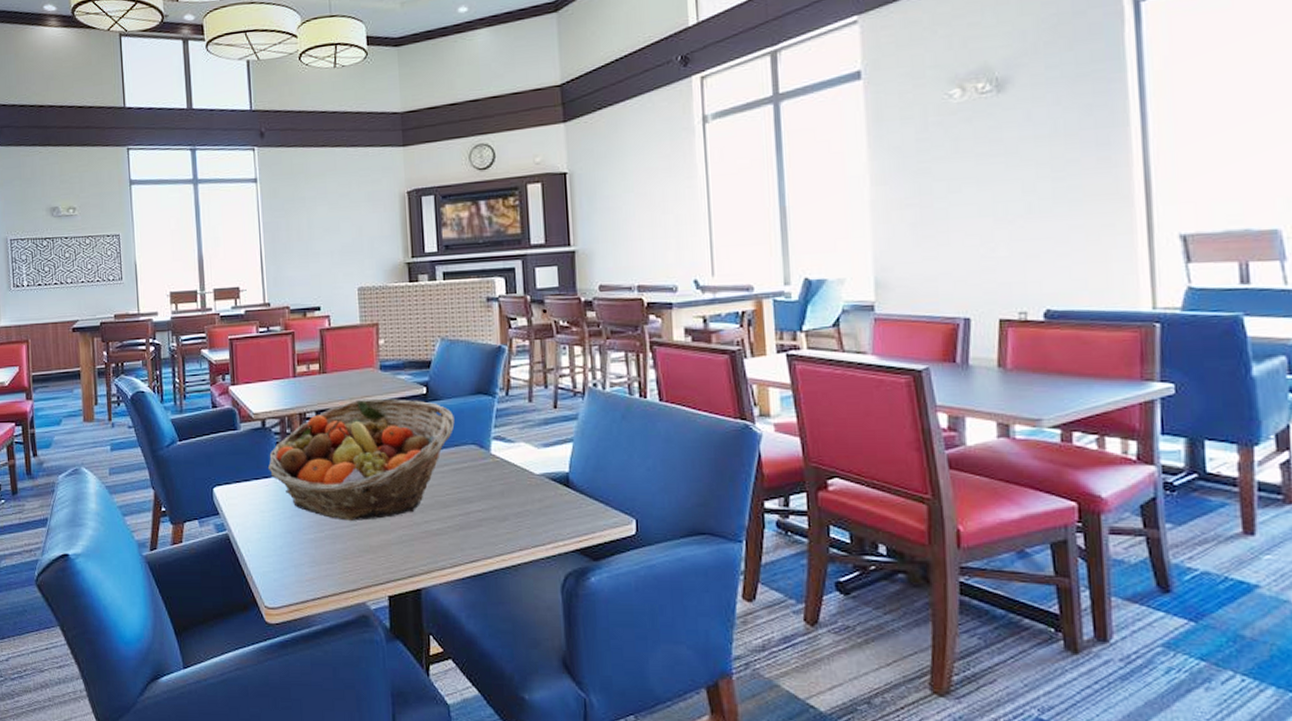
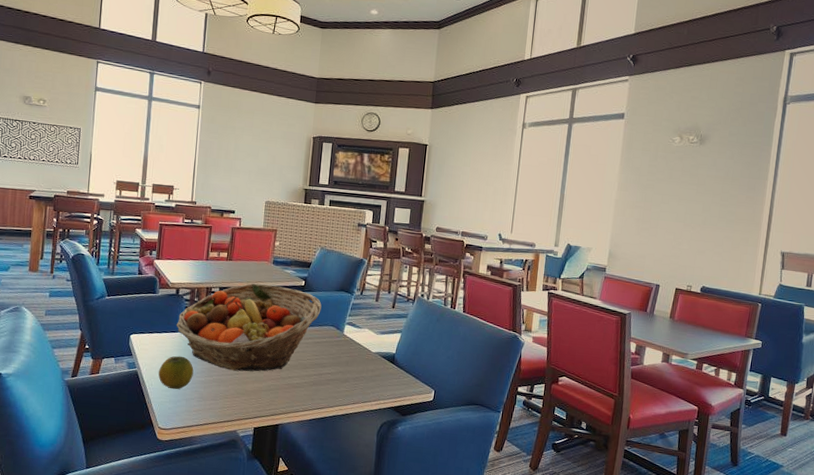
fruit: none [255,508,299,554] -> present [158,356,194,390]

